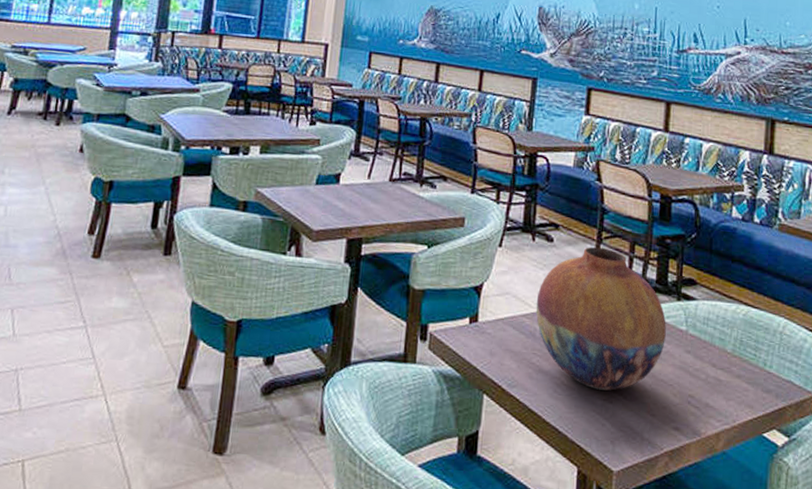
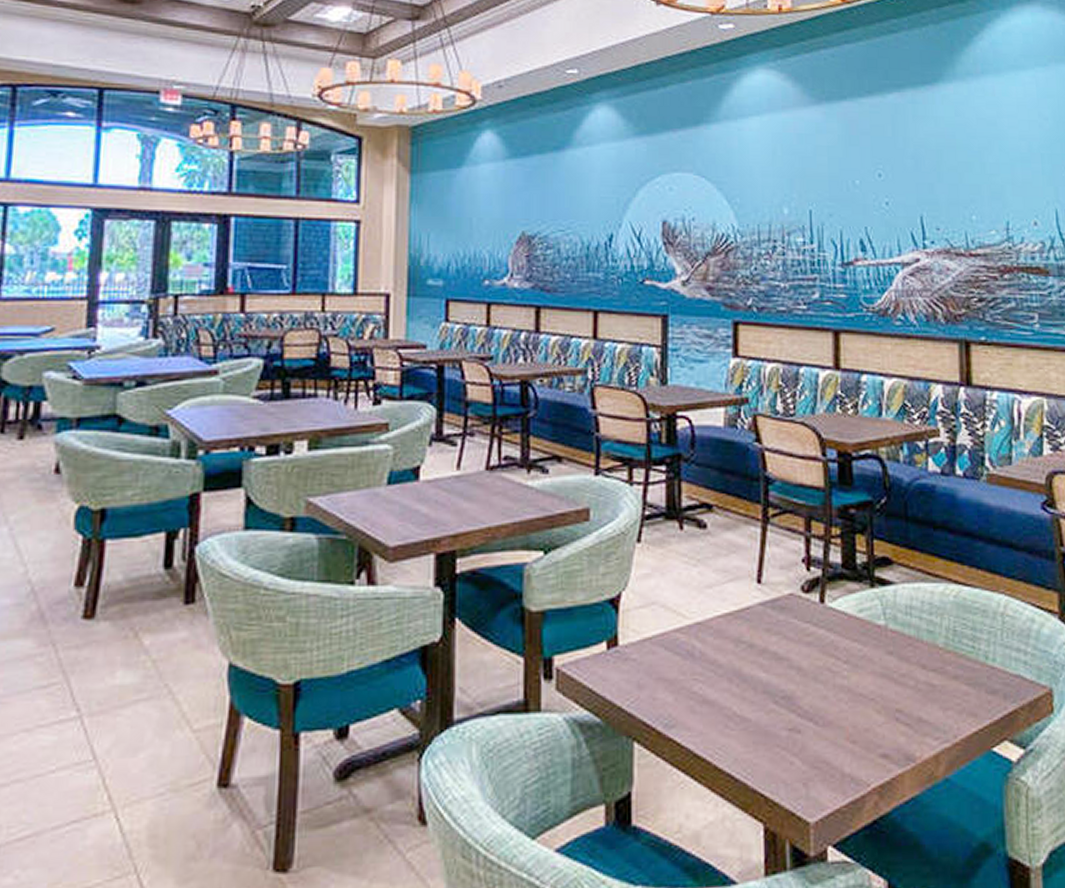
vase: present [535,246,666,391] -> none [691,528,860,717]

